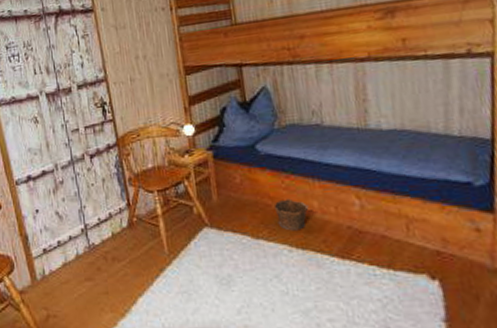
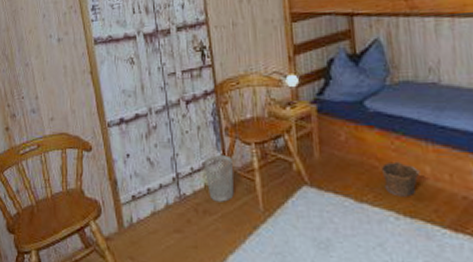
wastebasket: none [109,204,140,249] -> present [203,155,234,202]

